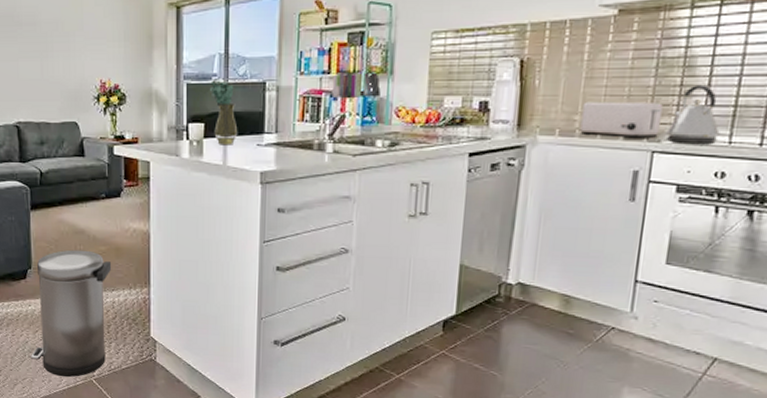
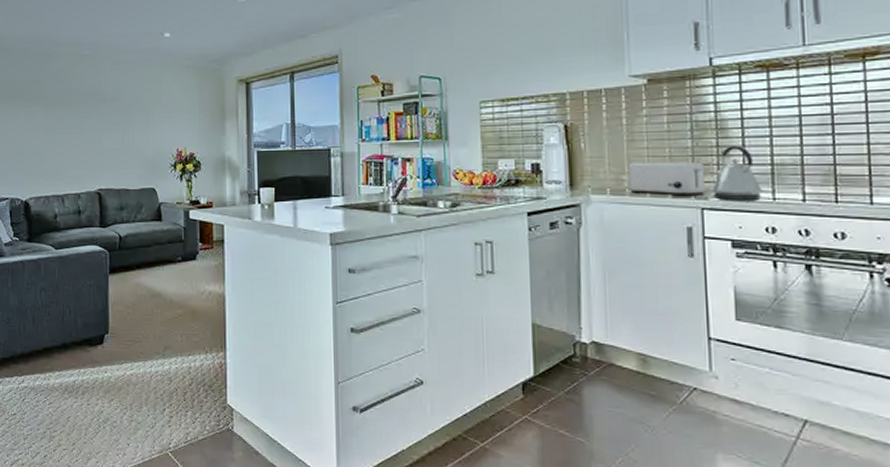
pedal bin: present [30,249,112,377] -> none [105,313,188,450]
vase: present [210,77,238,145] -> none [279,145,307,208]
books: present [332,71,381,98] -> none [392,137,438,162]

